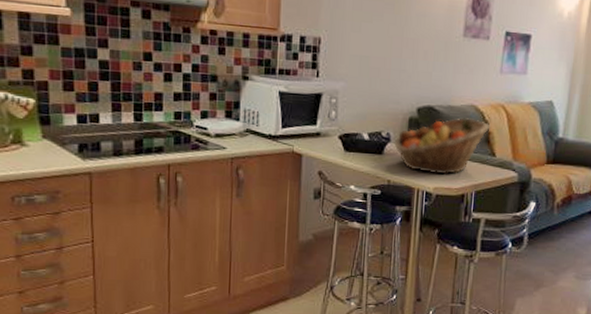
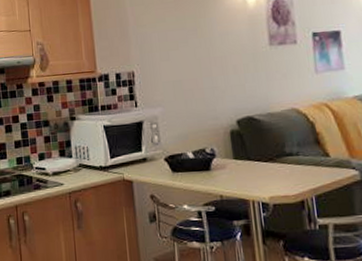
fruit basket: present [394,118,491,175] -> none [219,121,317,184]

